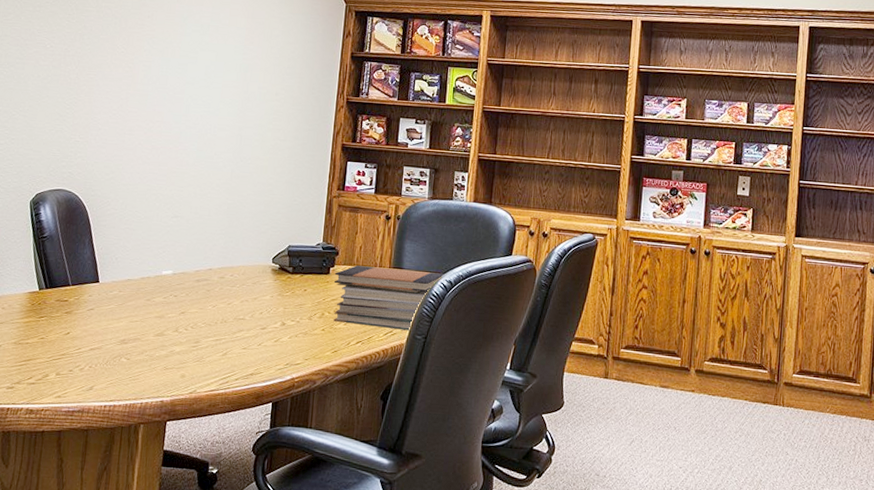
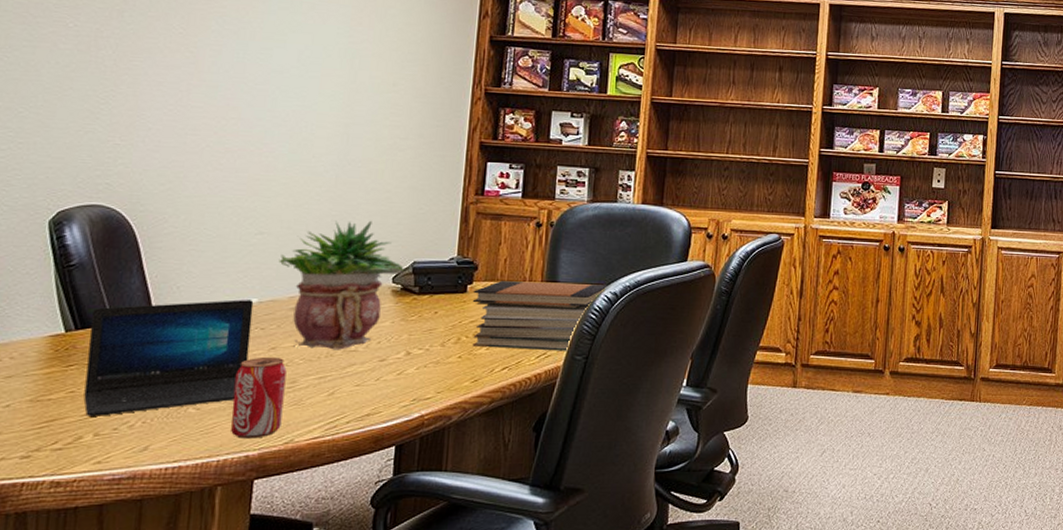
laptop: none [50,271,170,360] -> present [83,300,254,416]
beverage can: none [151,319,192,387] -> present [230,356,287,439]
potted plant: none [188,208,282,318] -> present [278,220,405,350]

